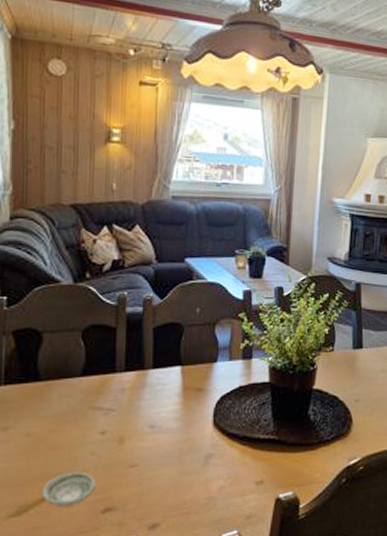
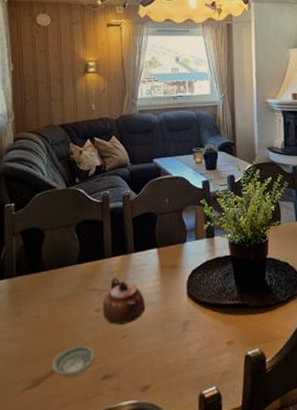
teapot: none [108,396,161,453] -> present [102,277,146,326]

